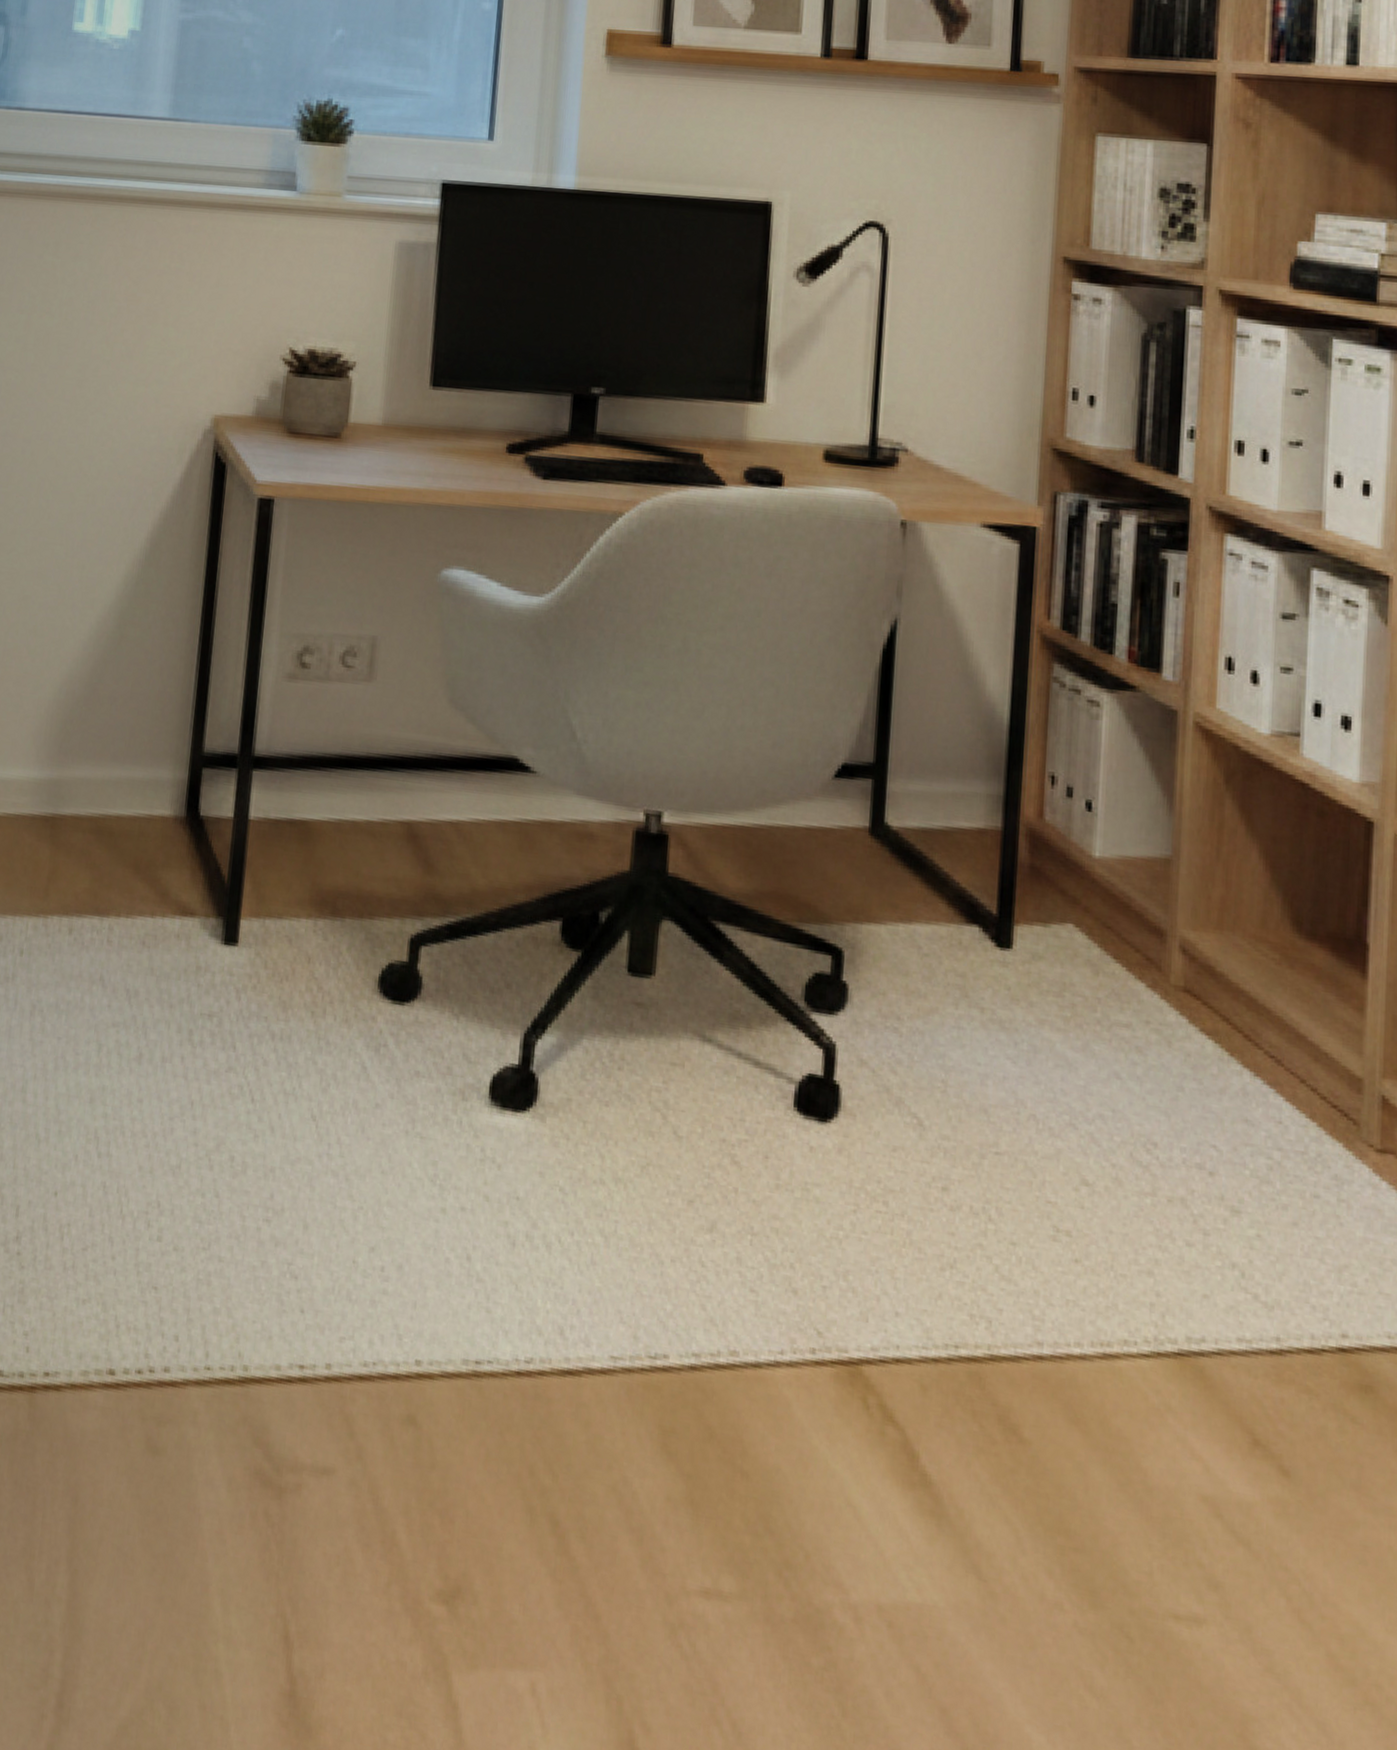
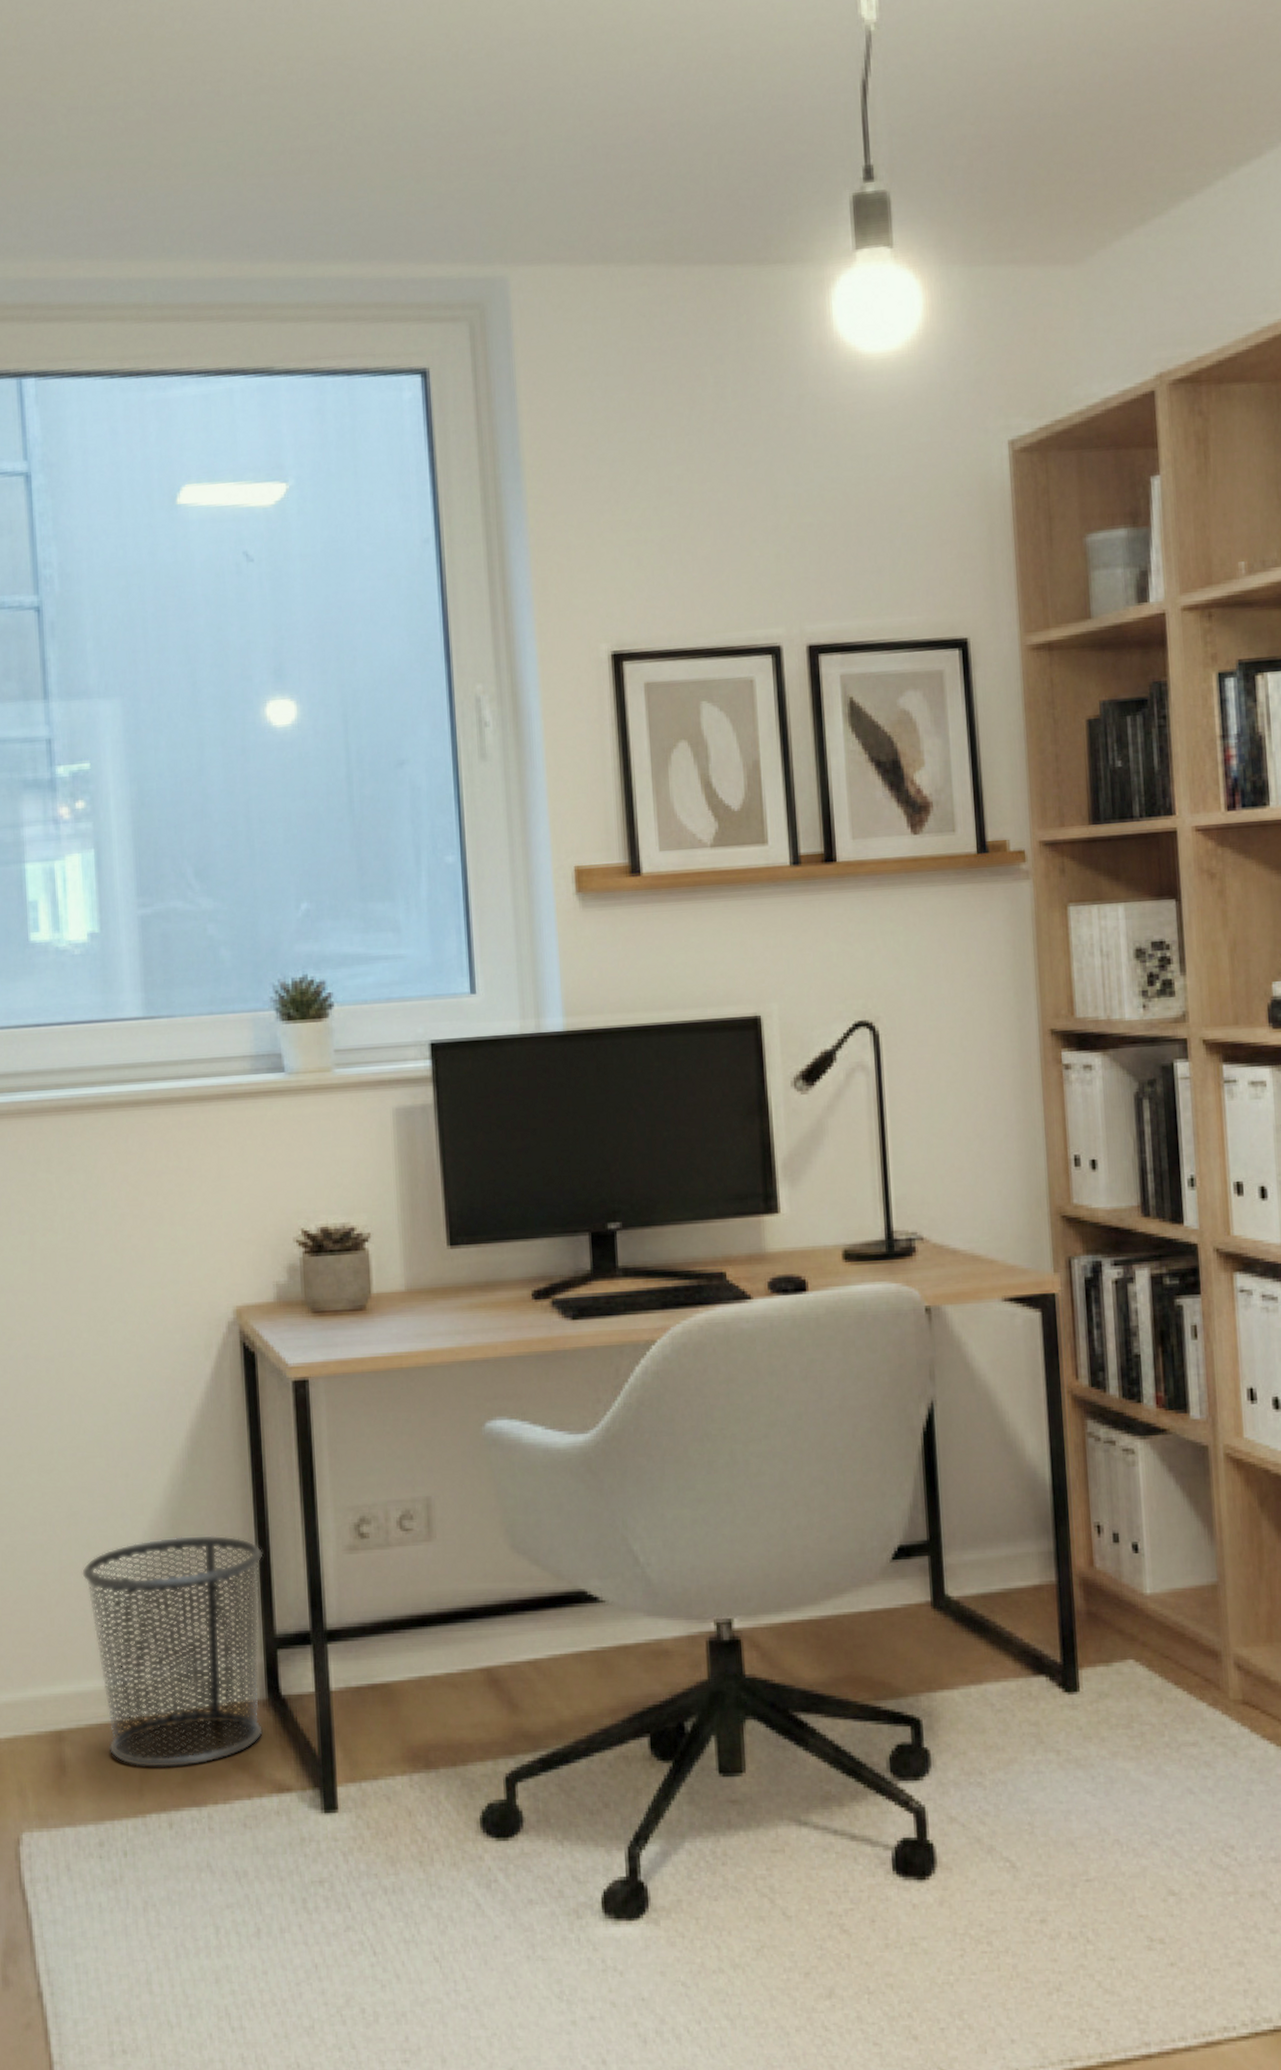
waste bin: none [23,636,204,873] -> present [82,1535,263,1768]

